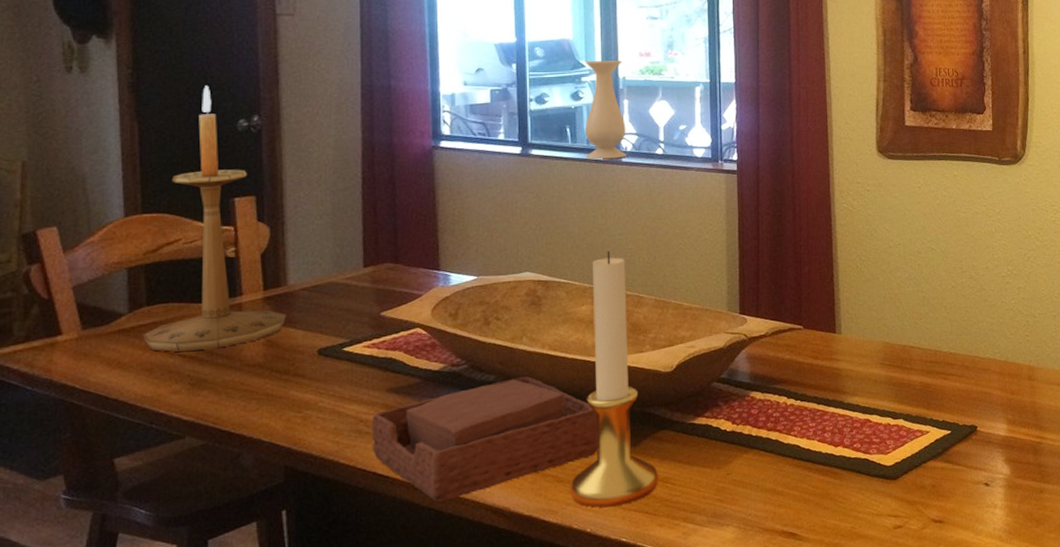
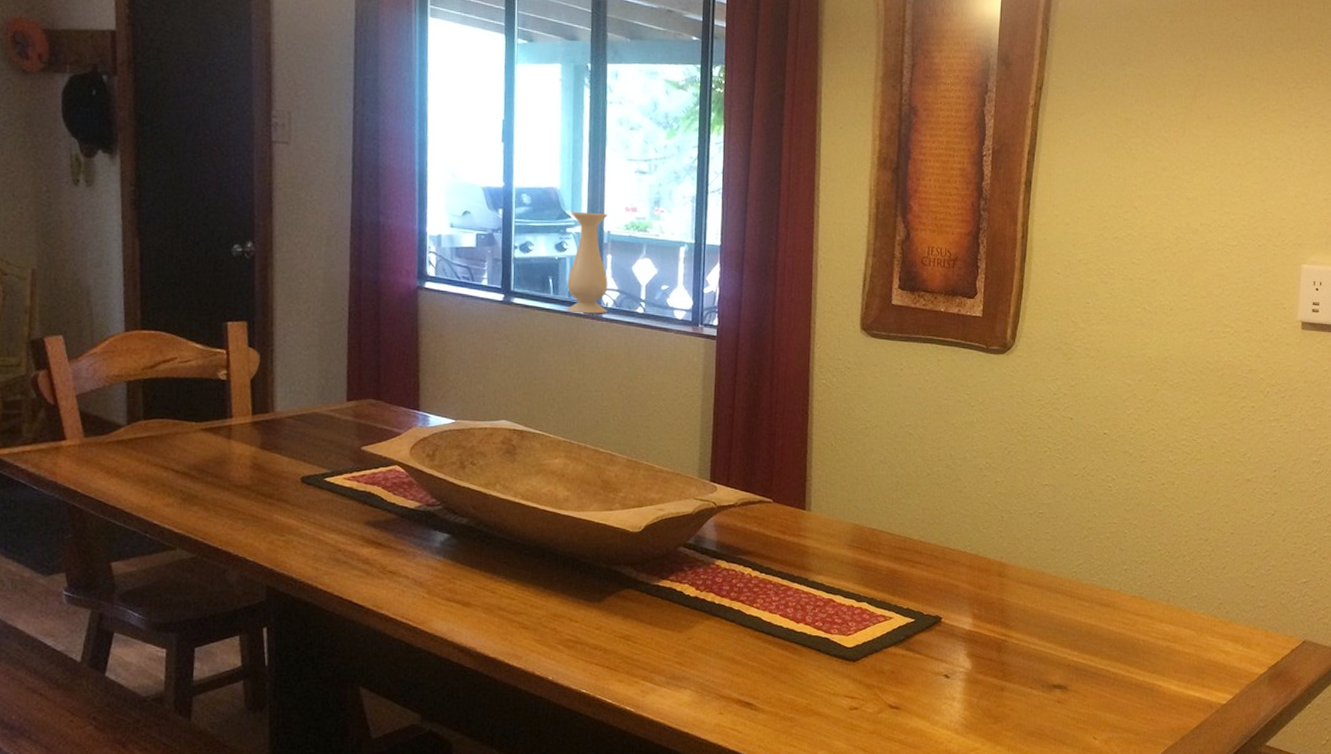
candlestick: present [142,86,287,352] -> none [139,208,273,467]
napkin holder: present [371,376,598,502] -> none [348,523,565,635]
candle holder: present [570,250,658,508] -> none [535,406,621,658]

